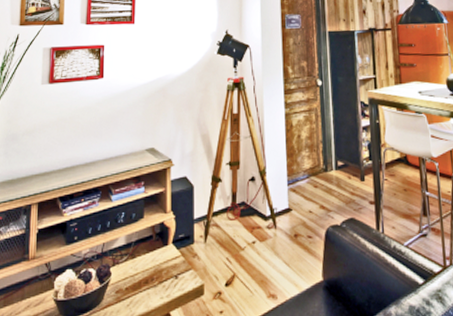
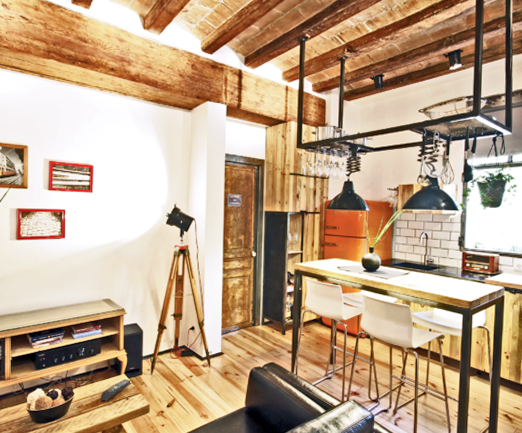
remote control: none [143,251,182,282] -> present [100,379,132,401]

